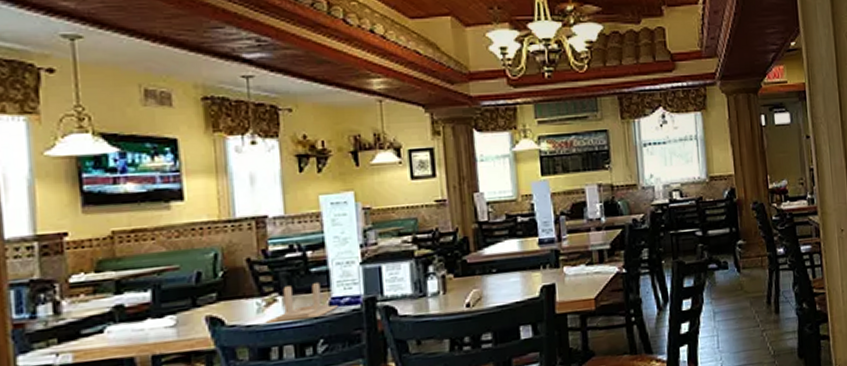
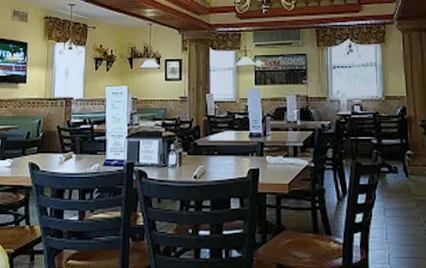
napkin holder: present [265,283,338,323] -> none [63,148,109,172]

